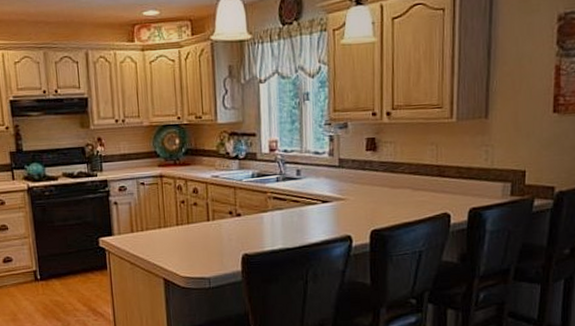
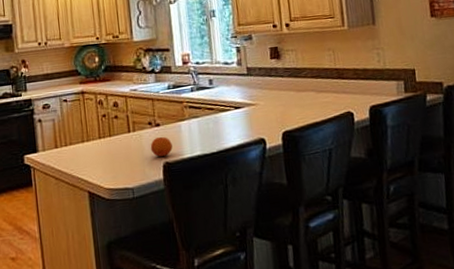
fruit: none [229,227,253,248] -> present [150,136,173,157]

